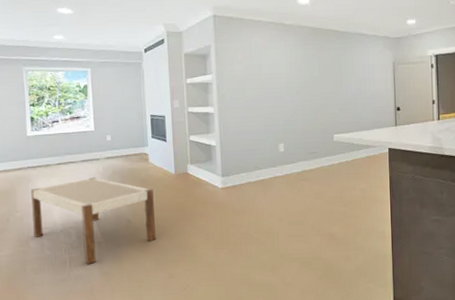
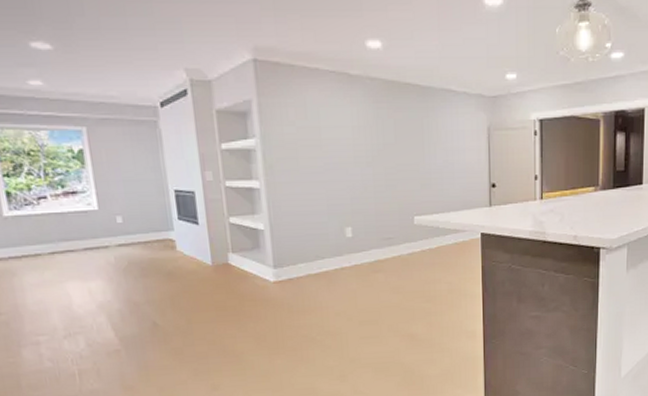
bench: present [30,177,156,265] -> none [15,269,192,378]

